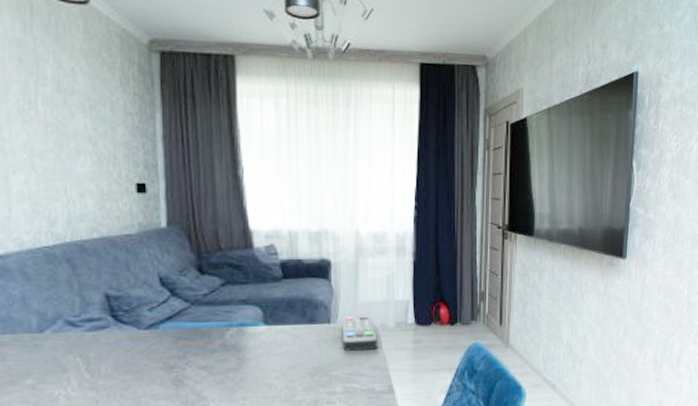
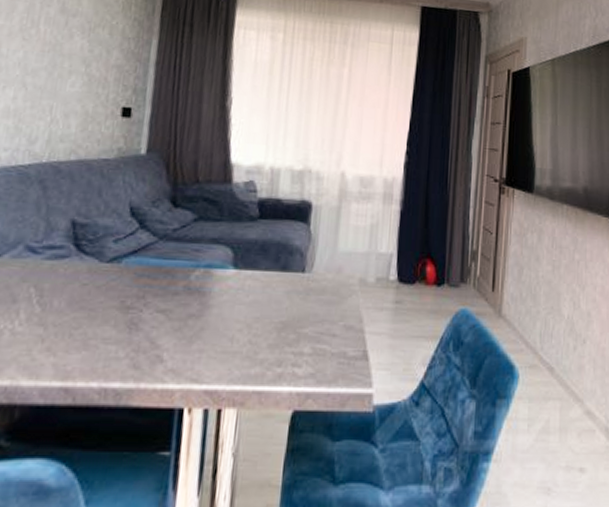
remote control: present [341,316,377,351] -> none [316,266,355,307]

